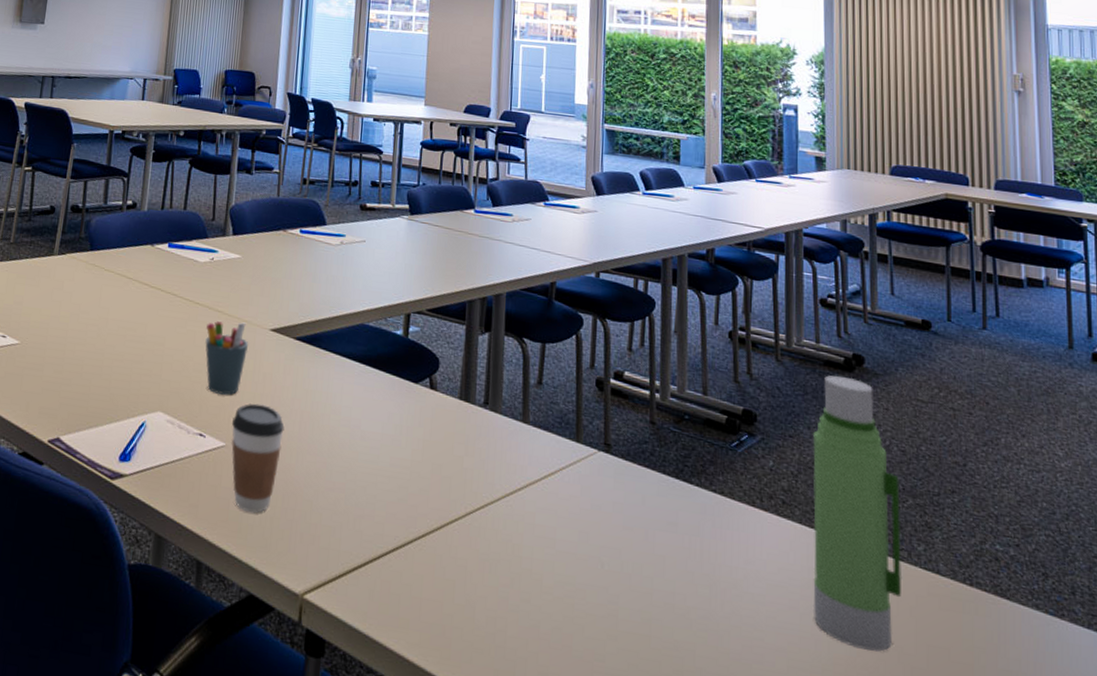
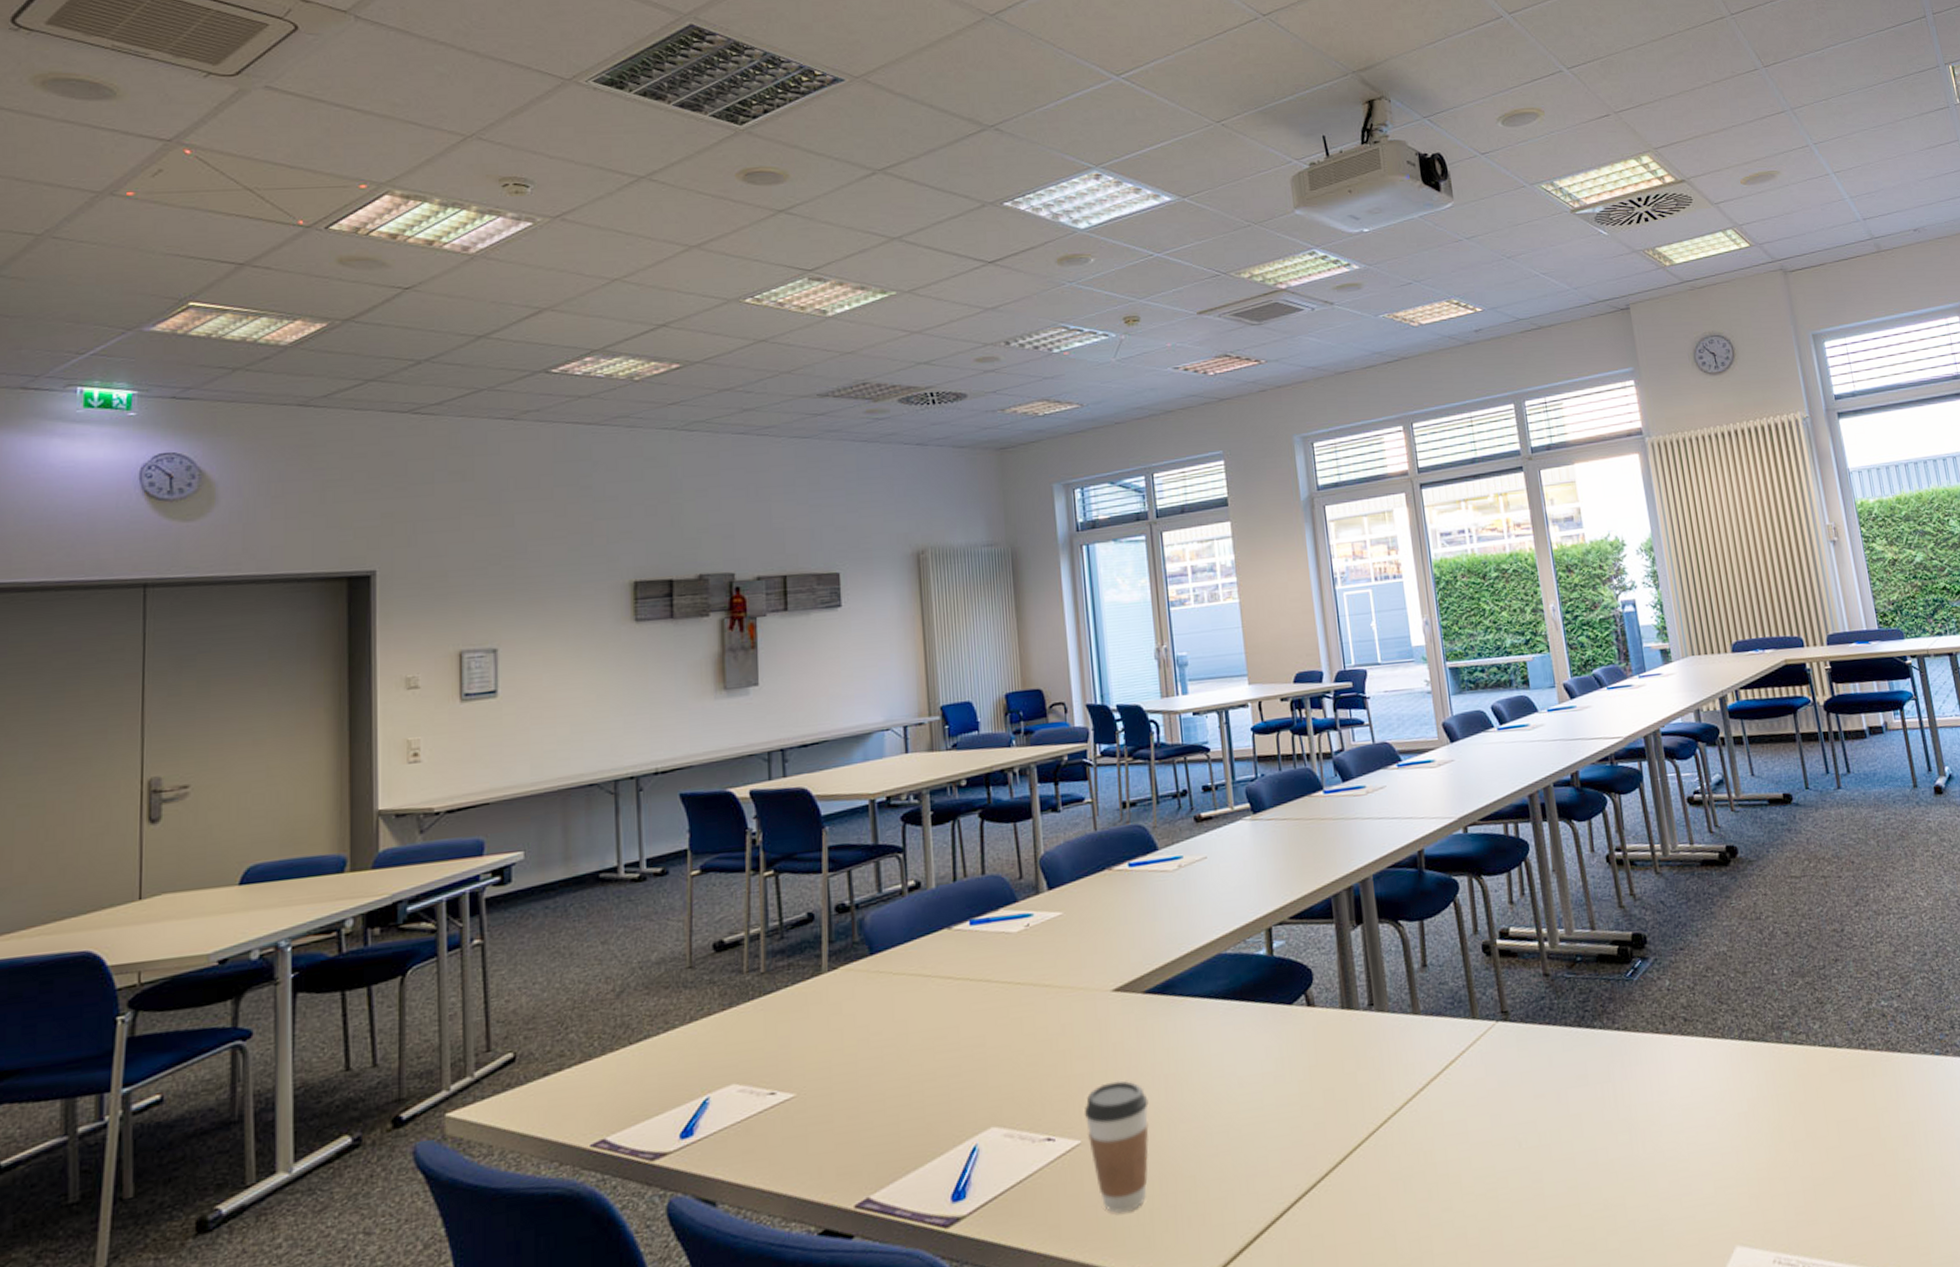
pen holder: present [205,321,249,396] -> none [1033,990,1090,1085]
water bottle: present [812,375,903,652] -> none [1702,871,1806,1148]

